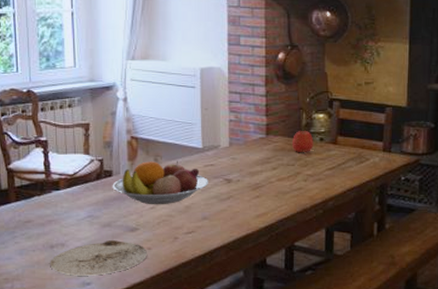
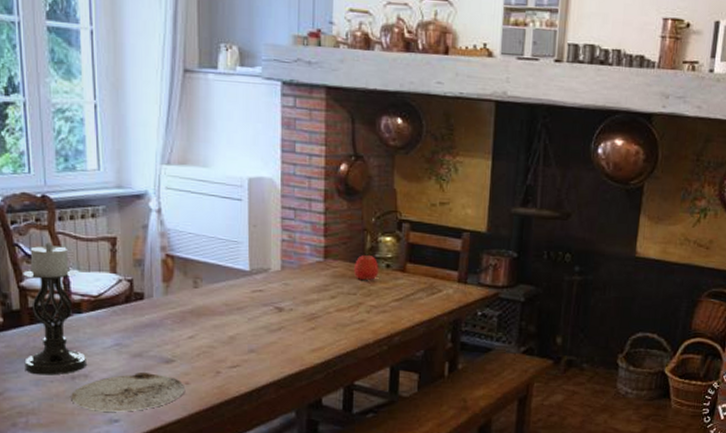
candle holder: none [11,130,64,245] -> present [23,242,88,375]
fruit bowl: present [112,160,208,205] -> none [144,284,256,335]

